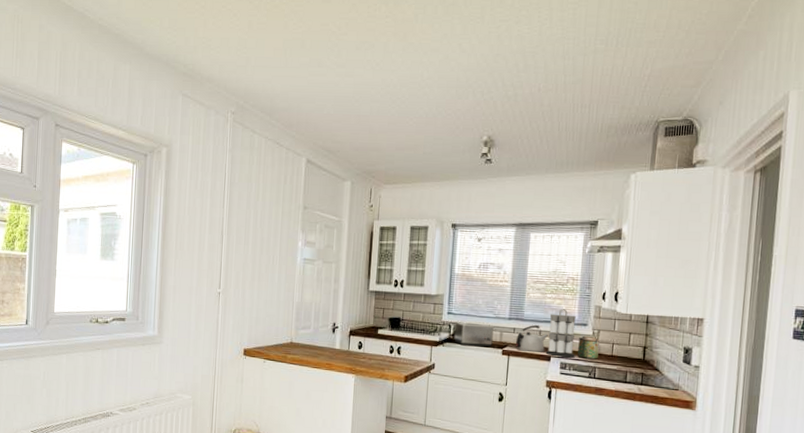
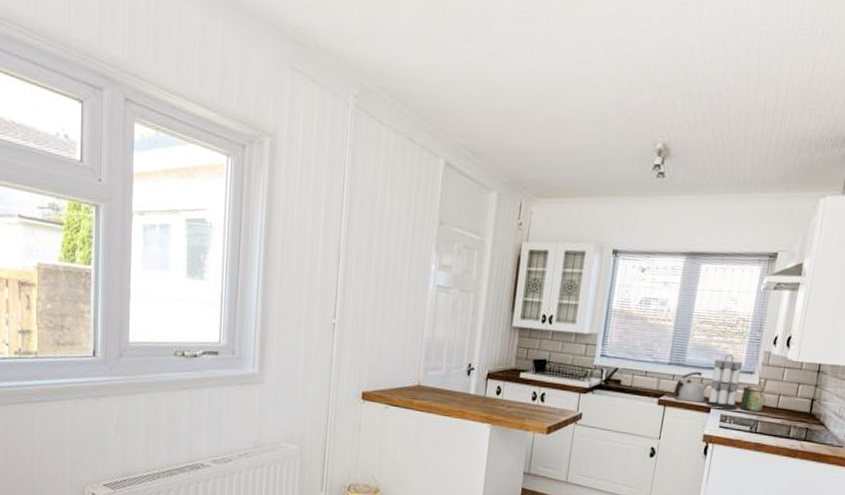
toaster: present [454,322,494,348] -> none [605,366,651,396]

